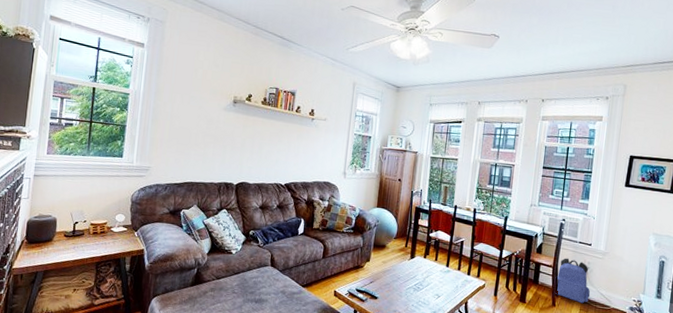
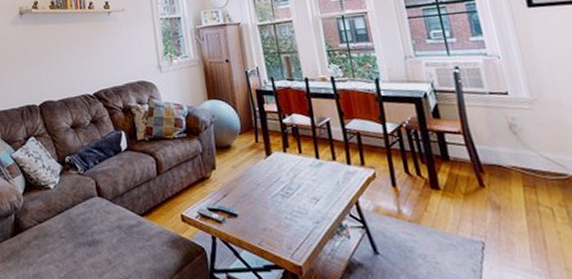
backpack: present [556,258,591,304] -> none [471,117,532,177]

